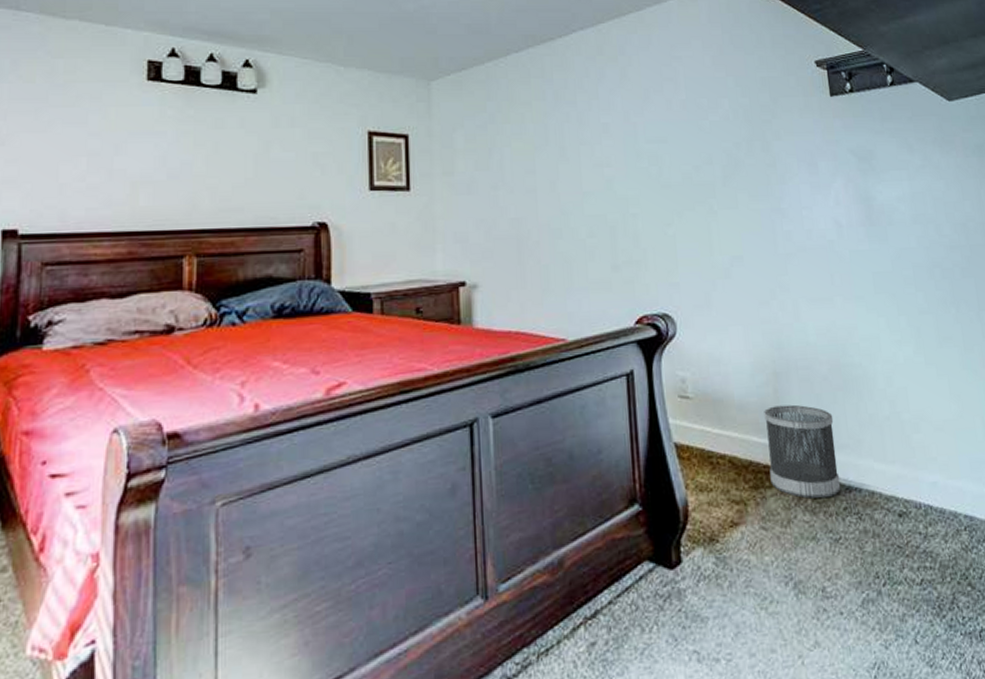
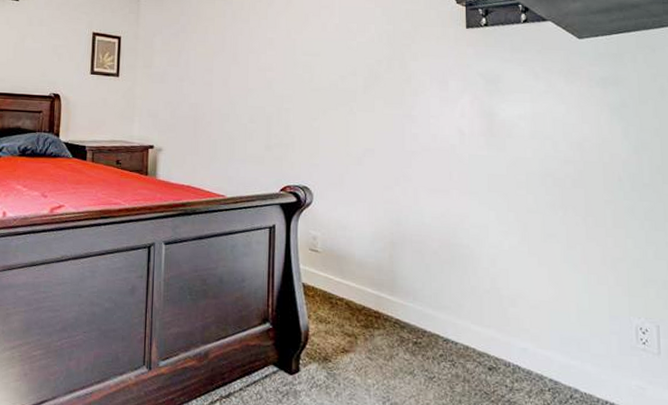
wastebasket: present [764,404,841,499] -> none [379,267,439,345]

